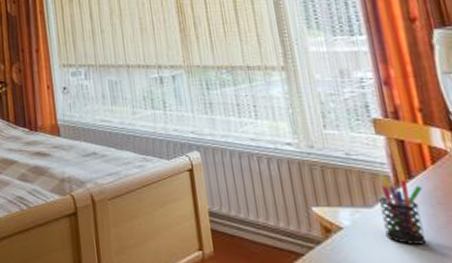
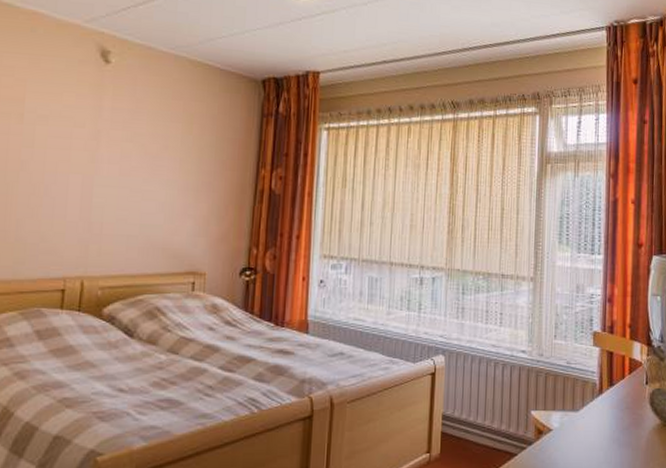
pen holder: present [378,177,427,244] -> none [584,384,618,443]

